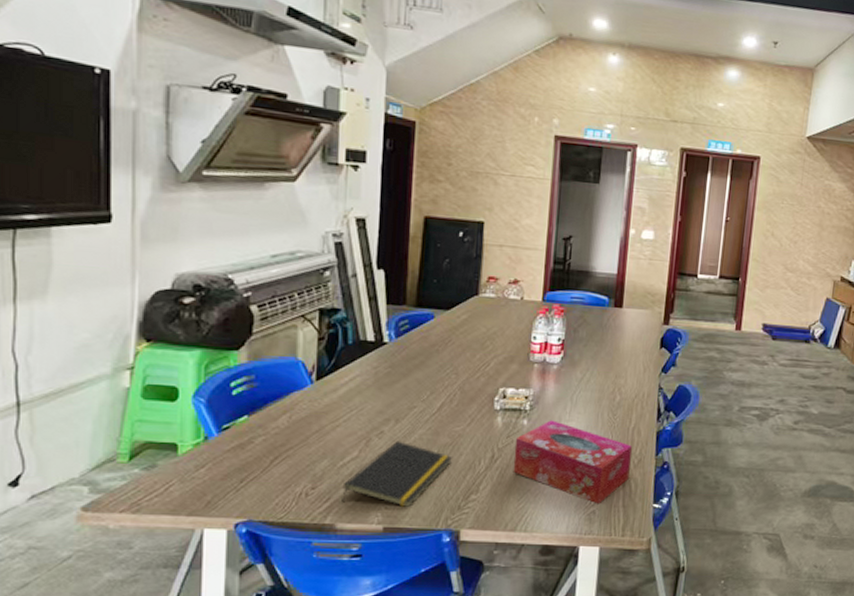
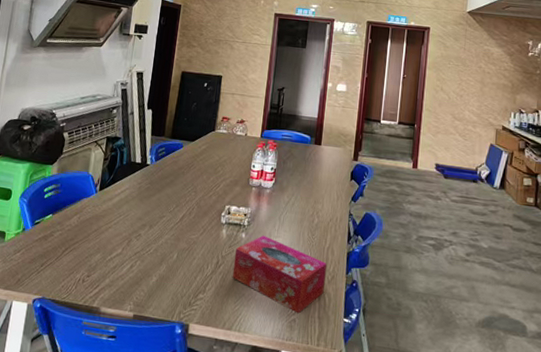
notepad: present [341,441,453,508] -> none [106,243,189,300]

